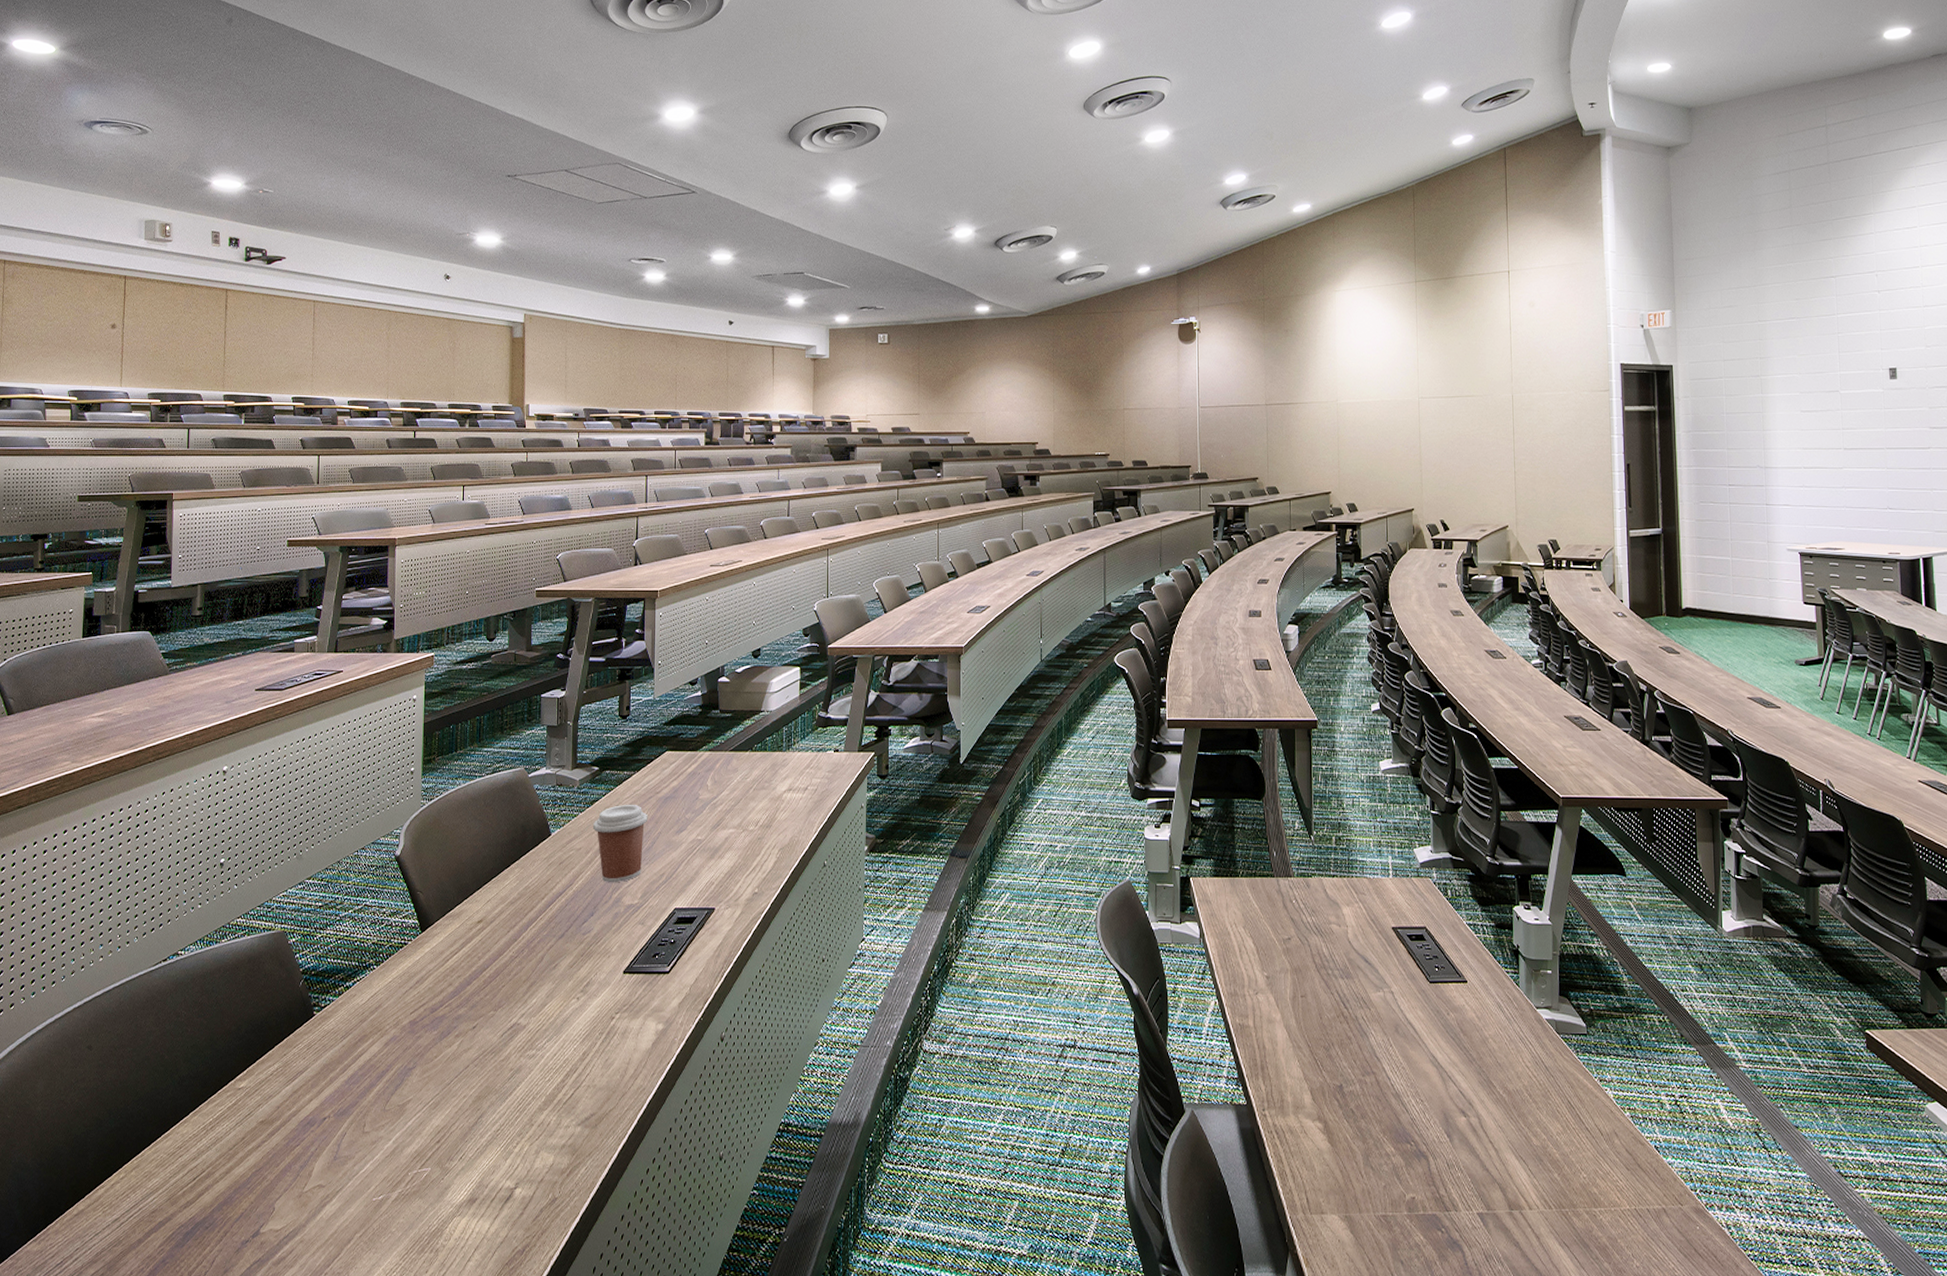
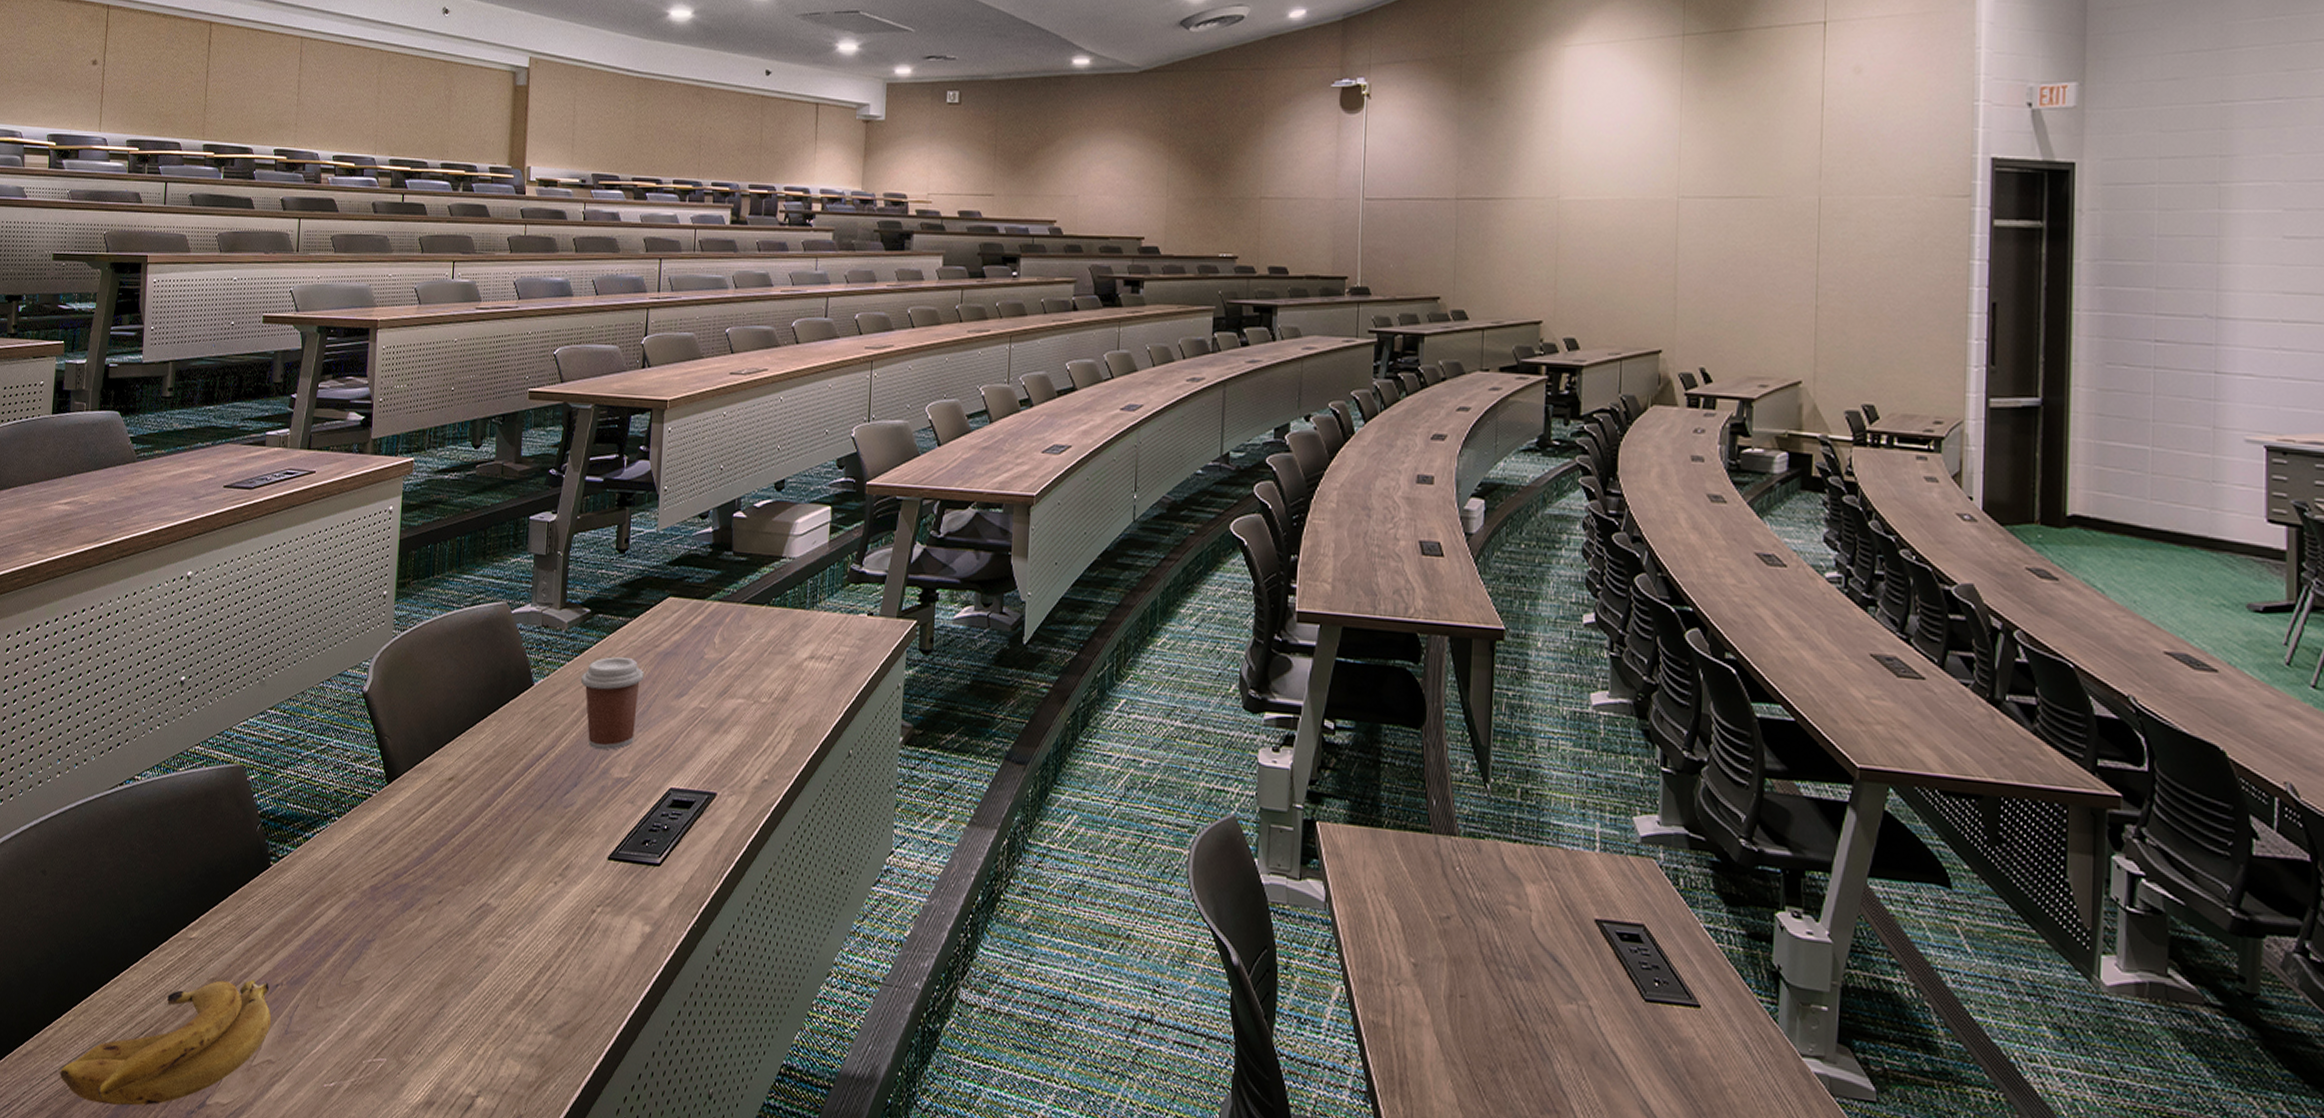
banana: none [113,1117,320,1248] -> present [60,979,271,1106]

